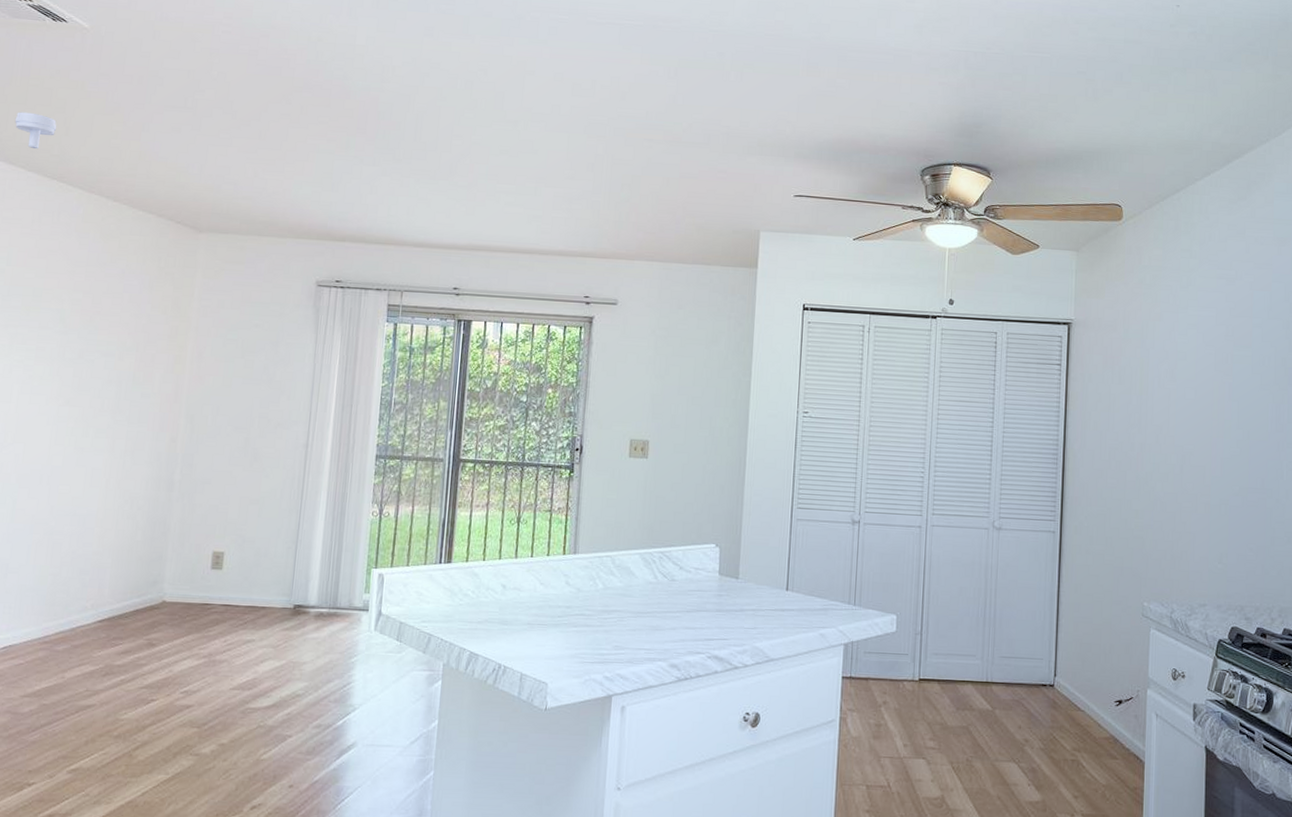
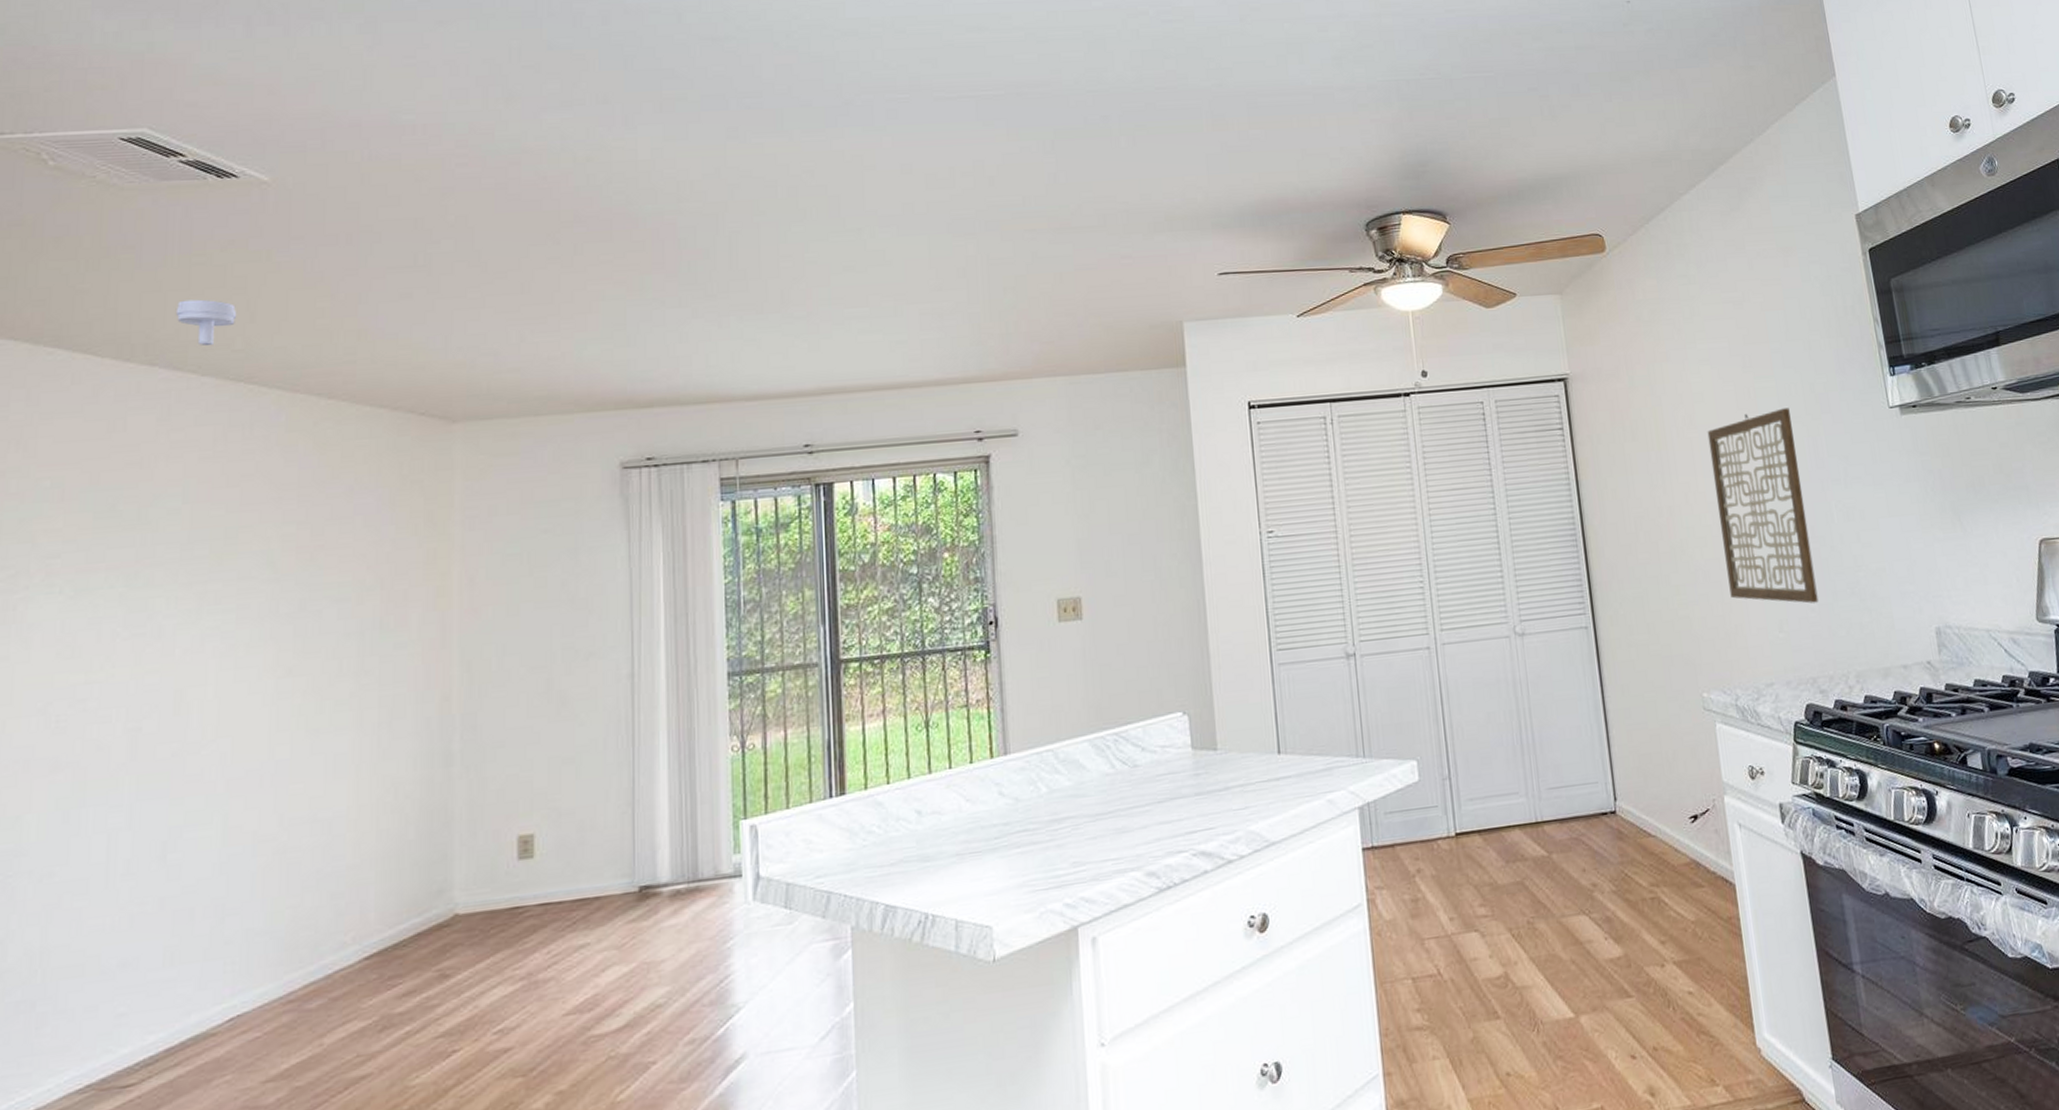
wall art: none [1181,375,1260,544] -> present [1707,408,1819,604]

